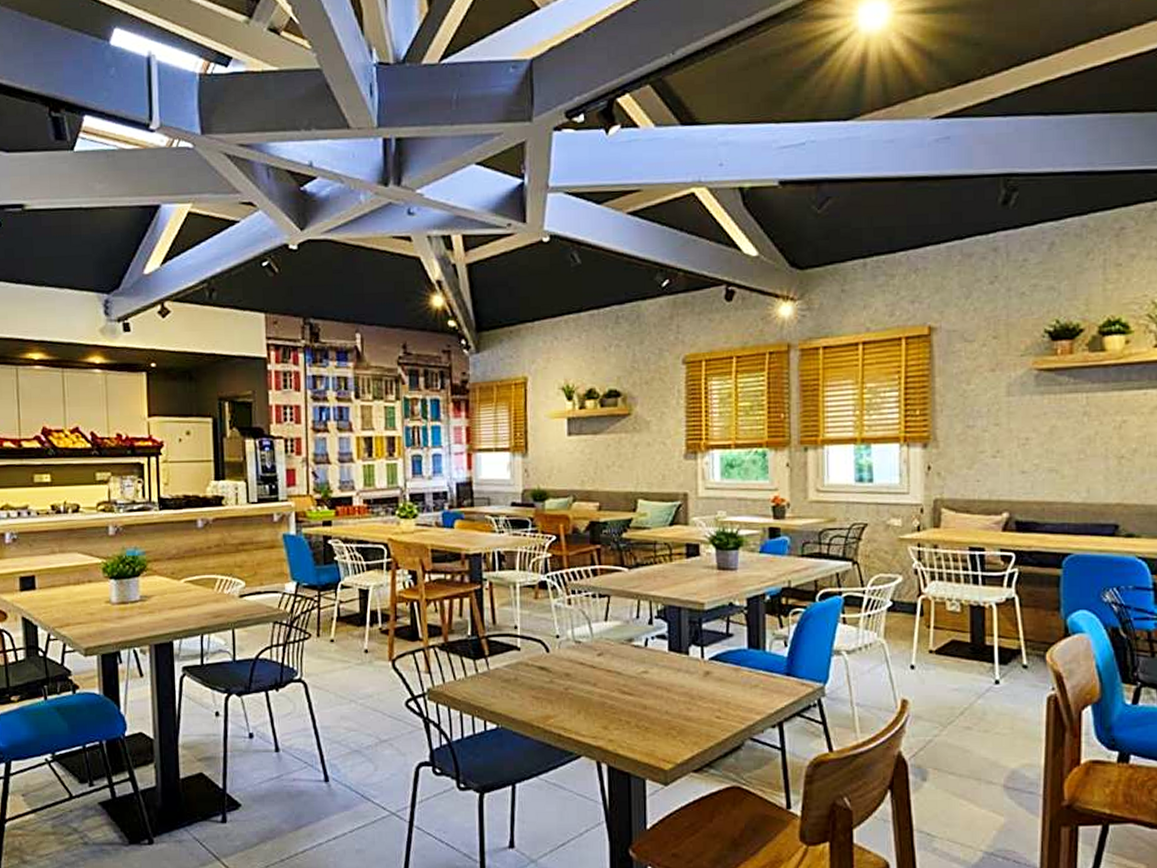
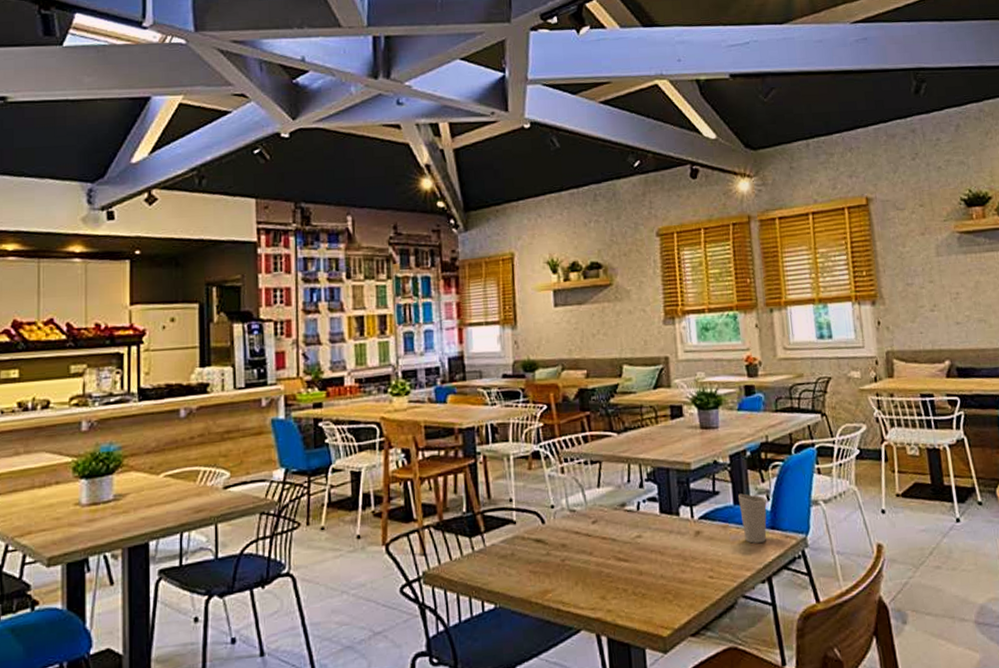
cup: none [753,637,783,688] -> present [738,493,767,543]

